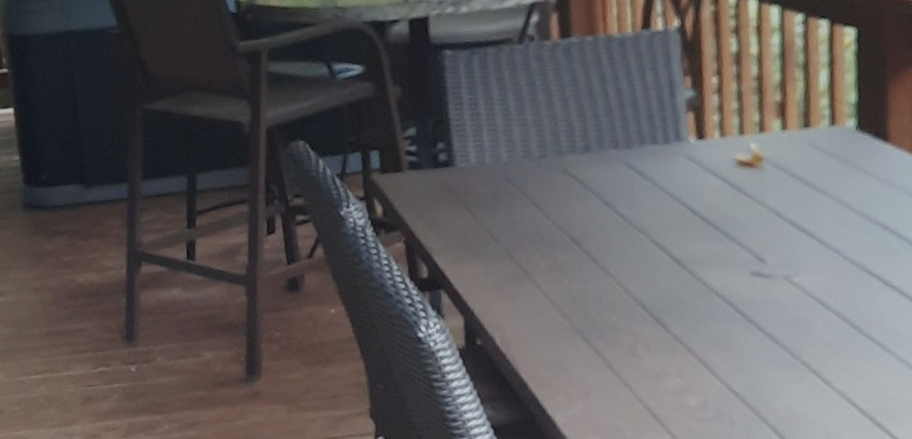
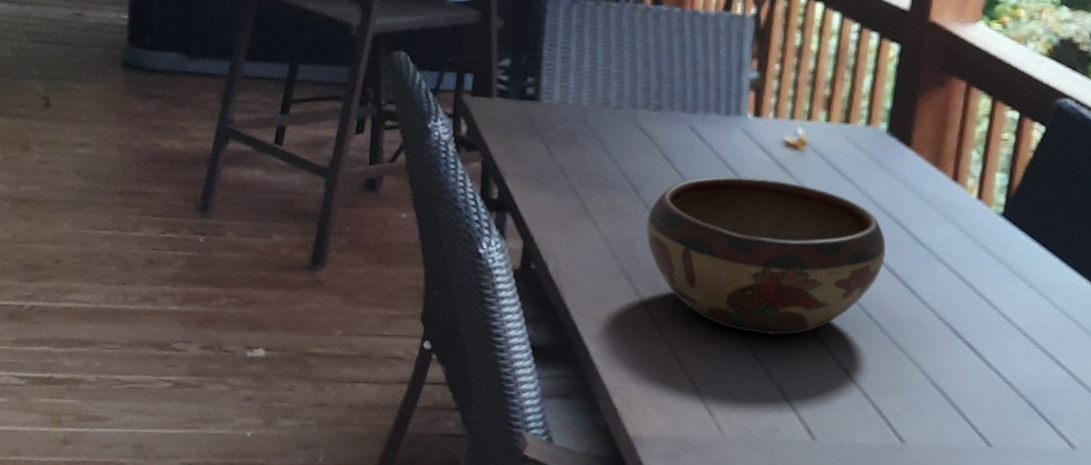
decorative bowl: none [595,205,878,377] -> present [646,176,886,335]

